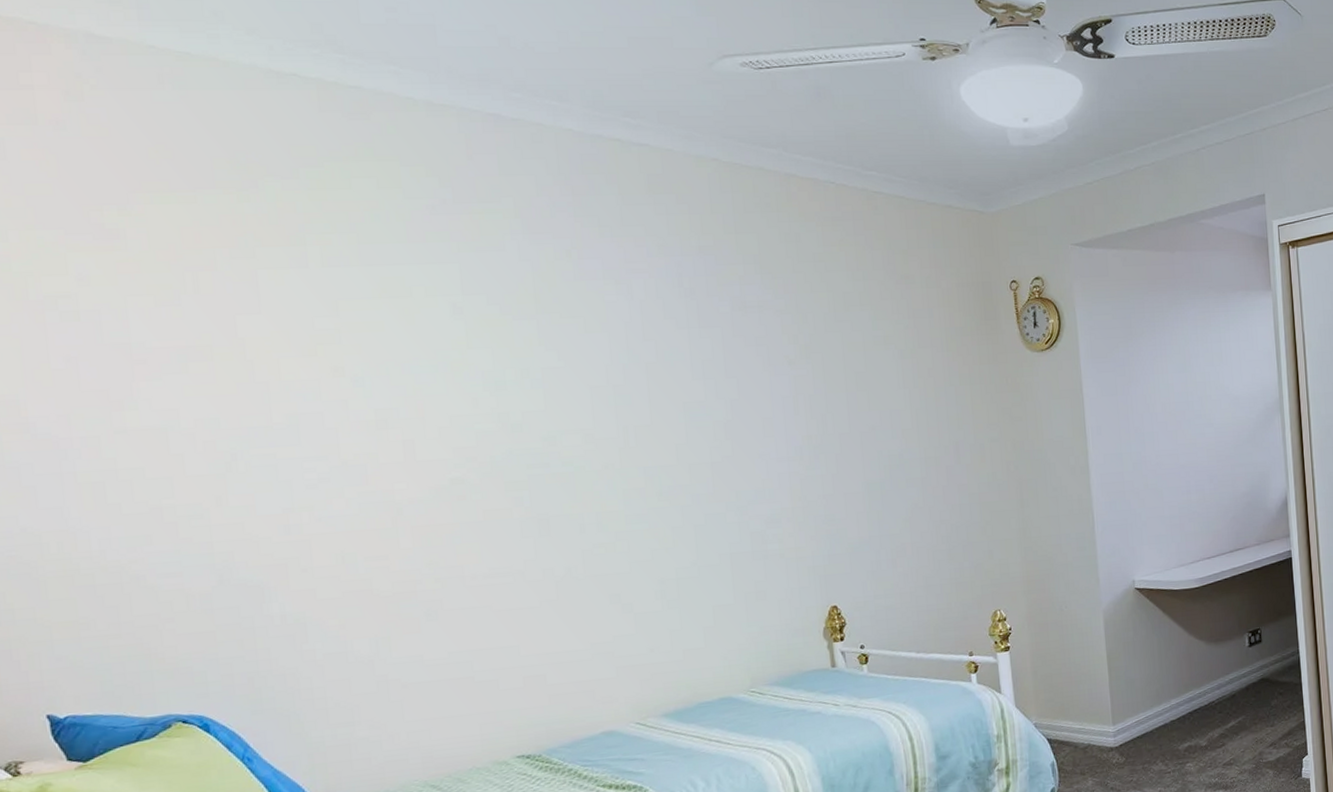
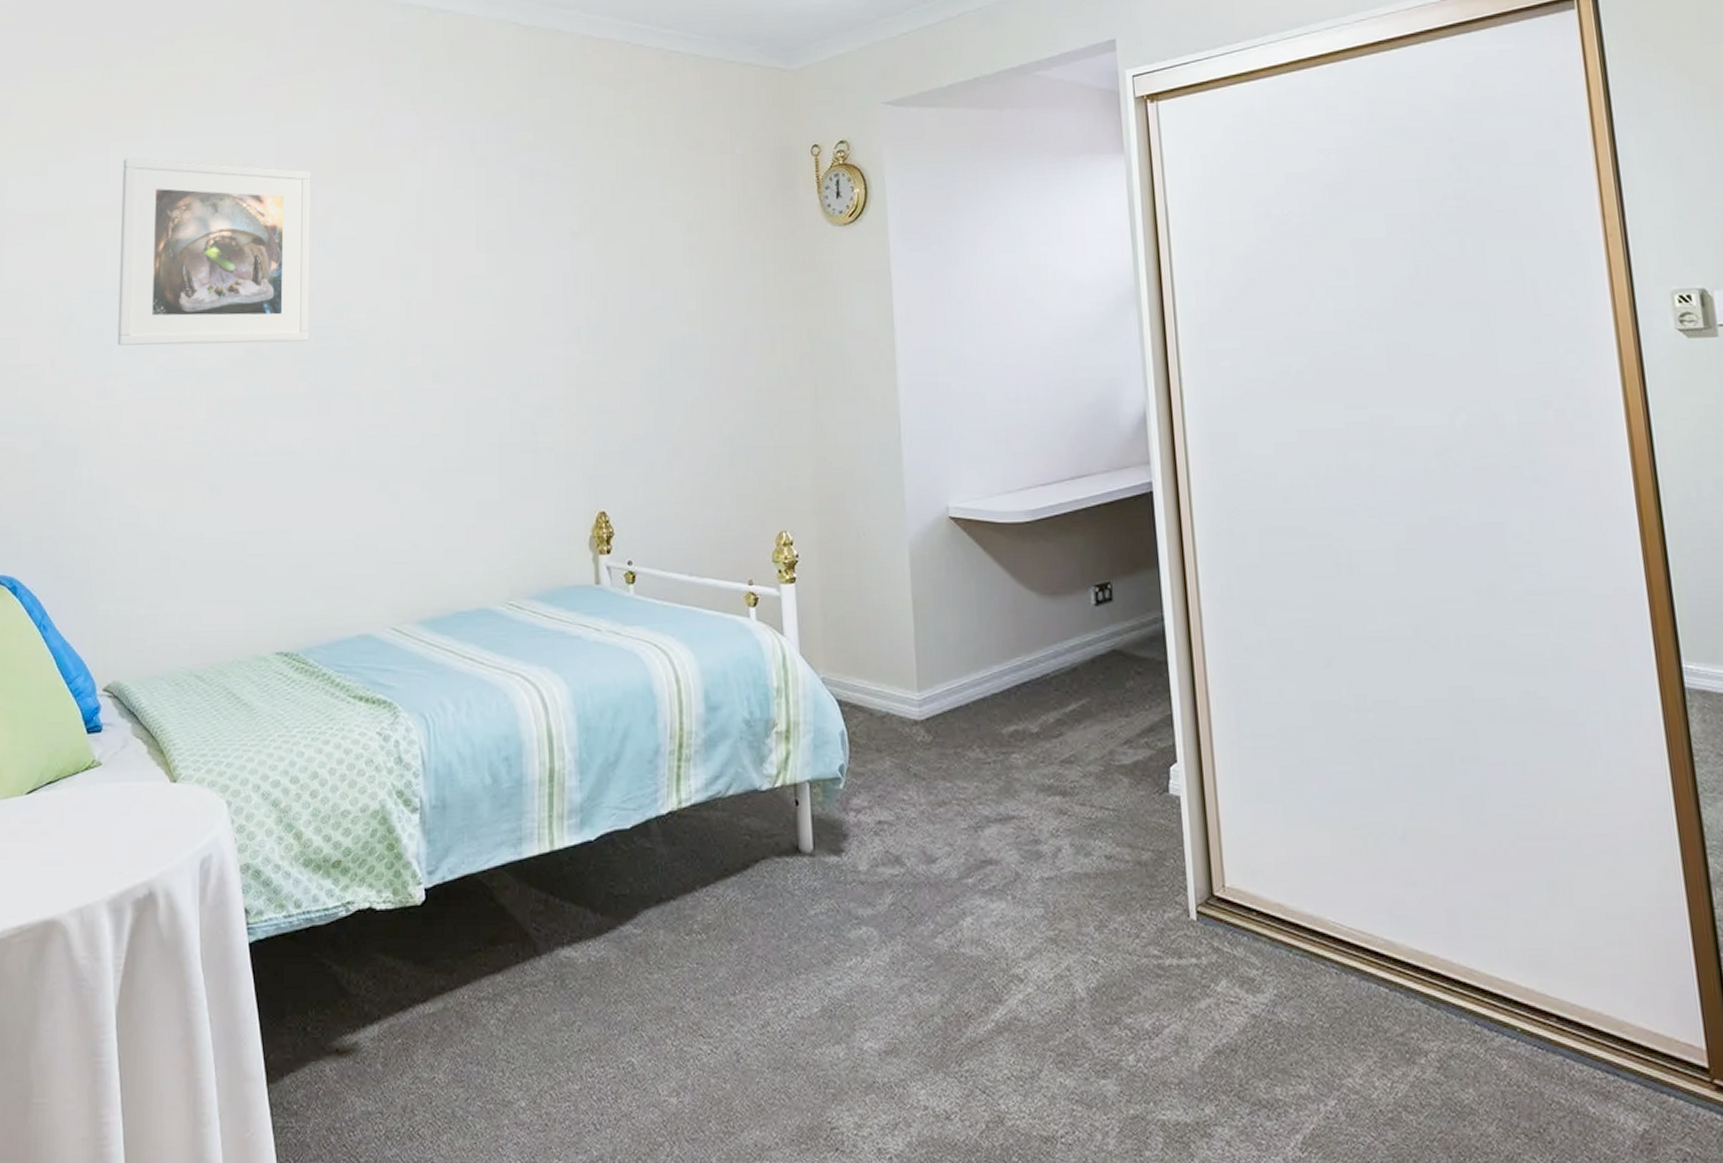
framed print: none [277,287,521,481] -> present [117,157,311,346]

